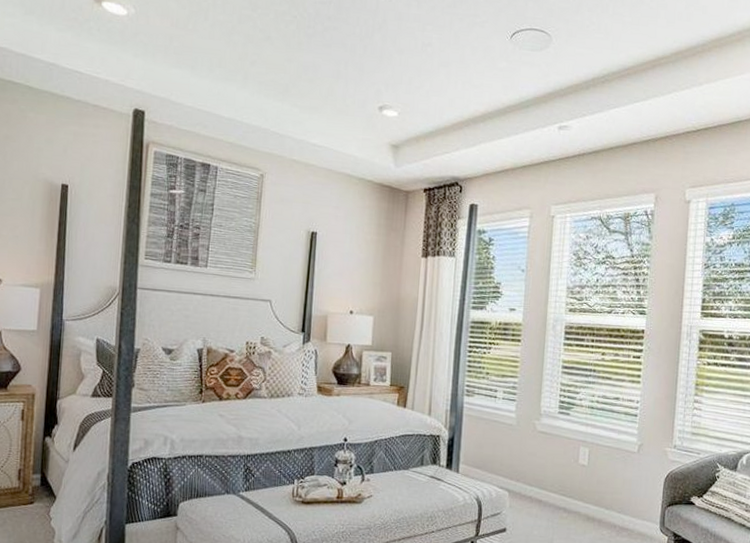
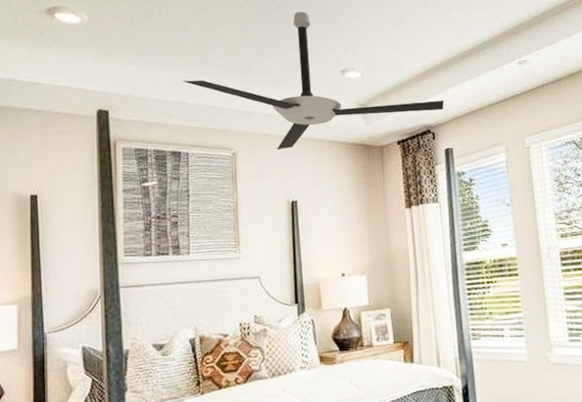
ceiling fan: none [220,38,477,179] -> present [182,12,445,150]

